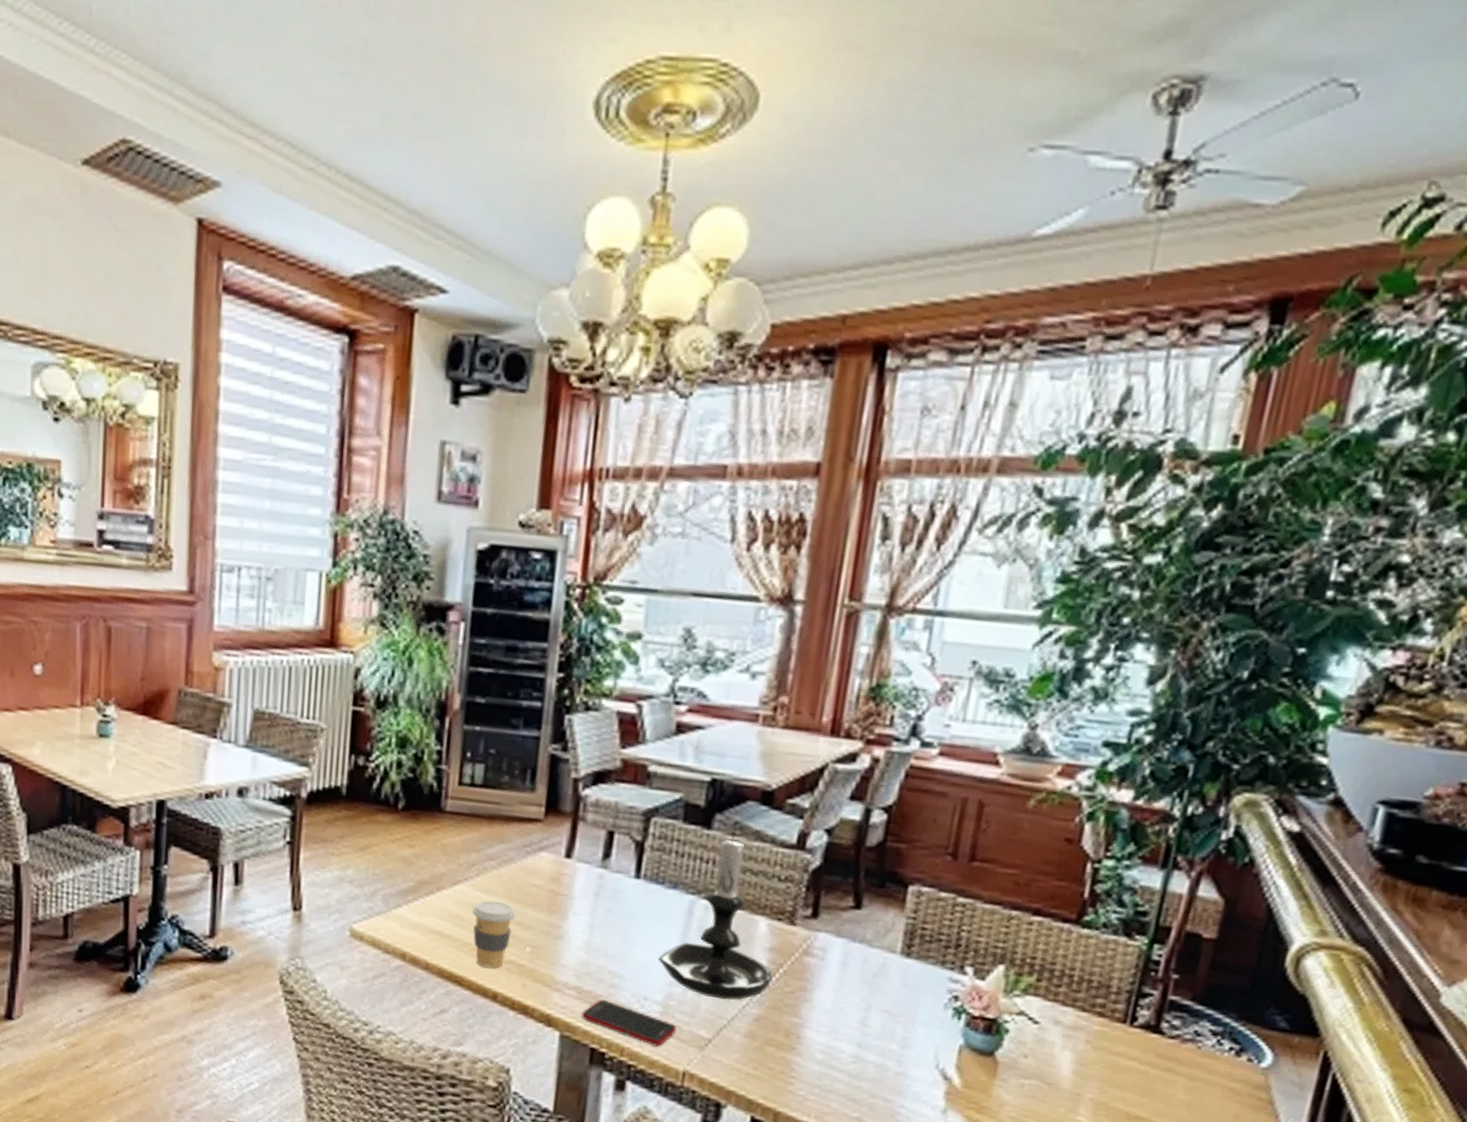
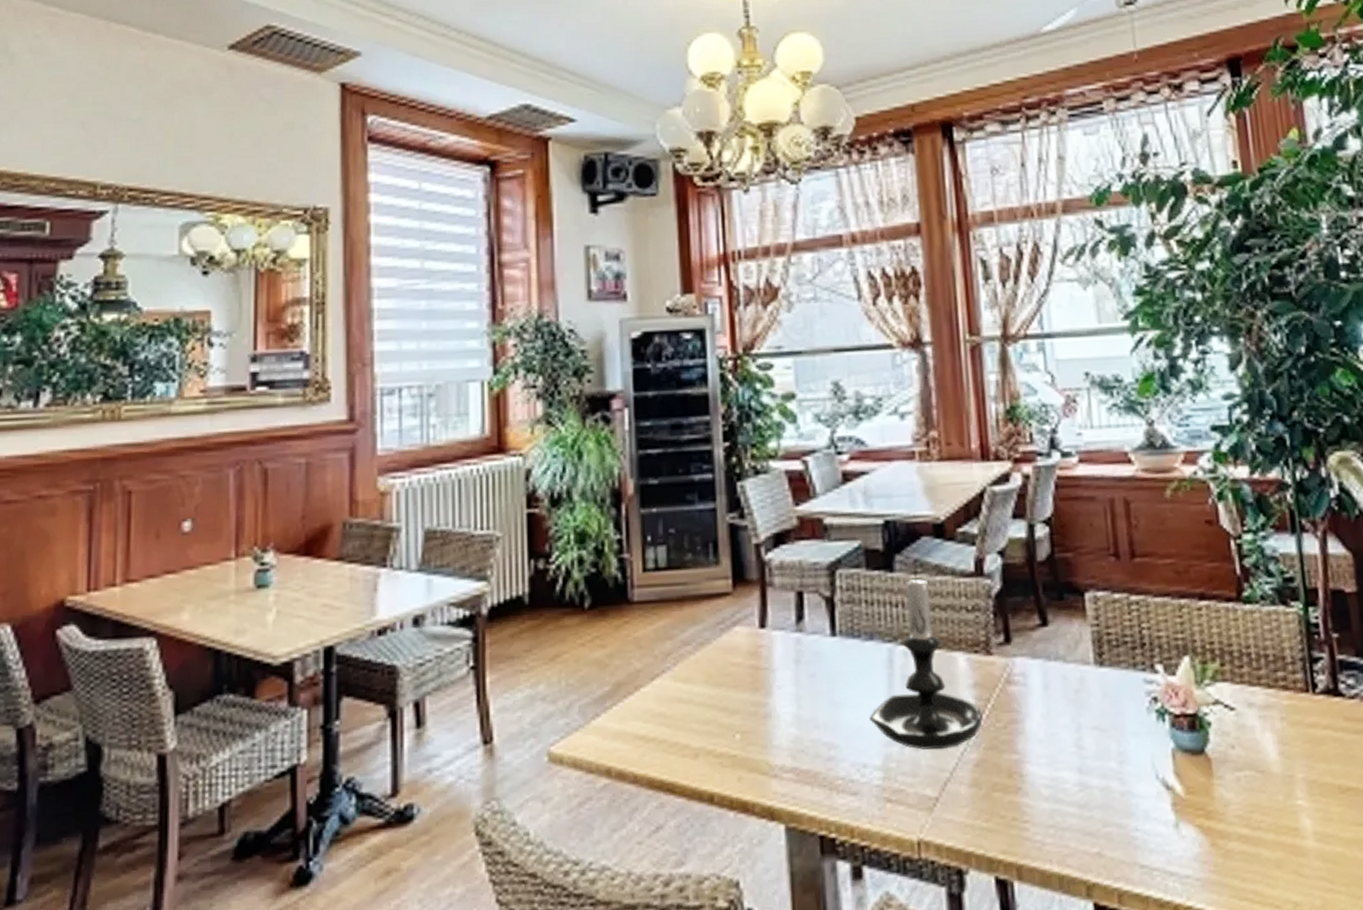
coffee cup: present [472,900,516,968] -> none [675,689,720,767]
cell phone: present [581,999,676,1047] -> none [804,776,902,819]

